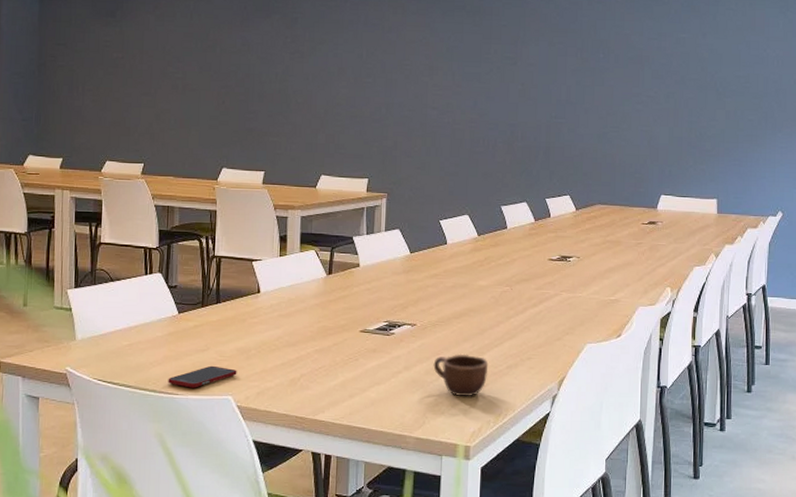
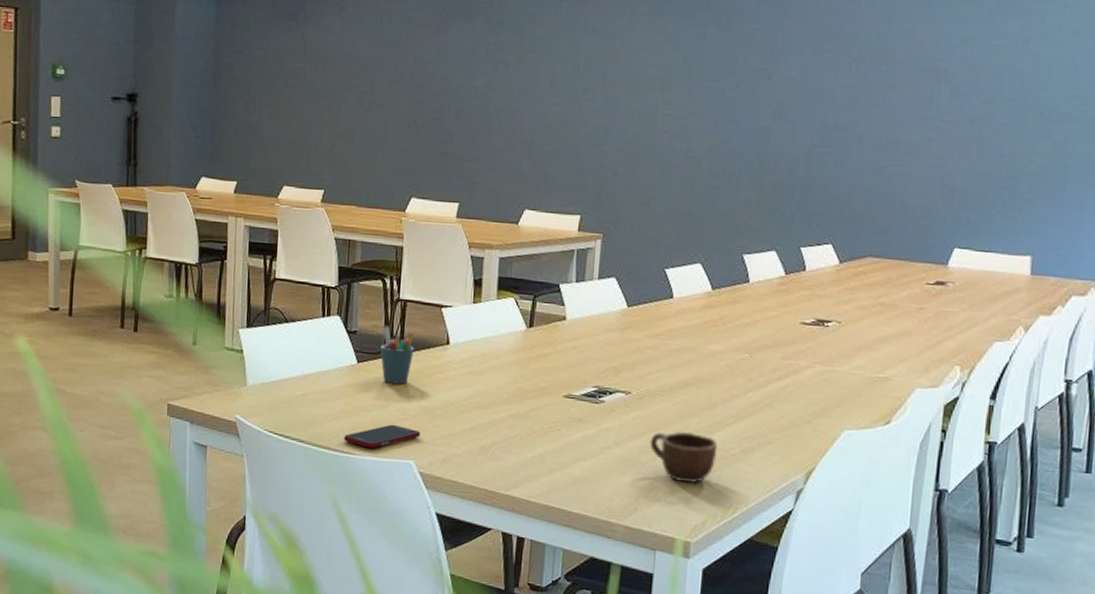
pen holder: none [198,280,229,330] -> present [380,326,414,385]

